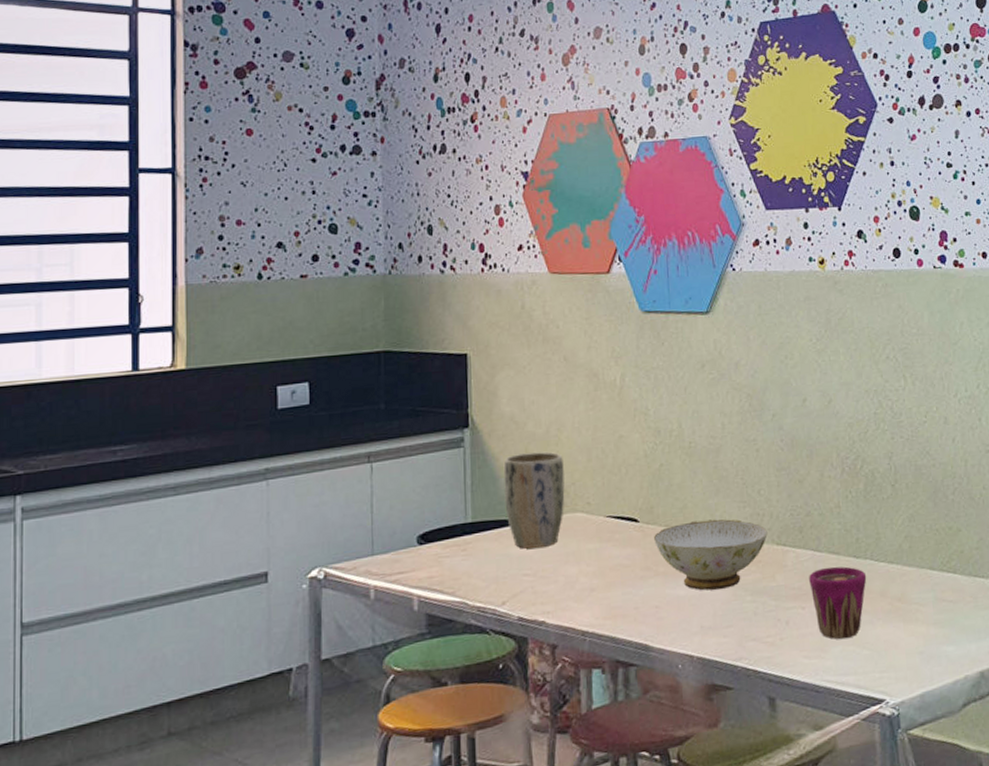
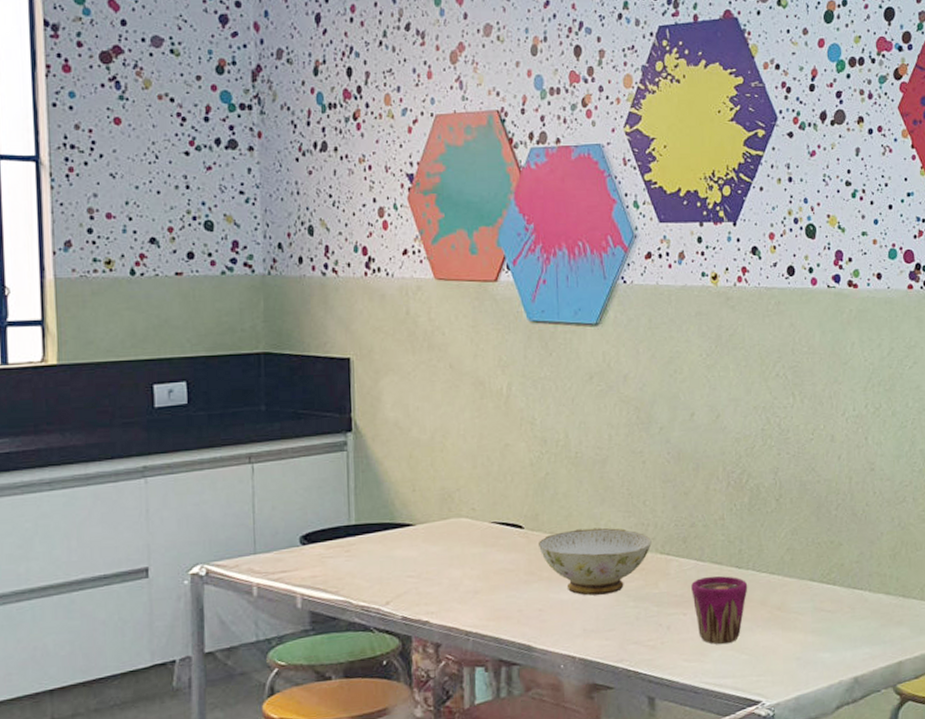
plant pot: present [503,451,565,549] -> none [387,457,450,552]

